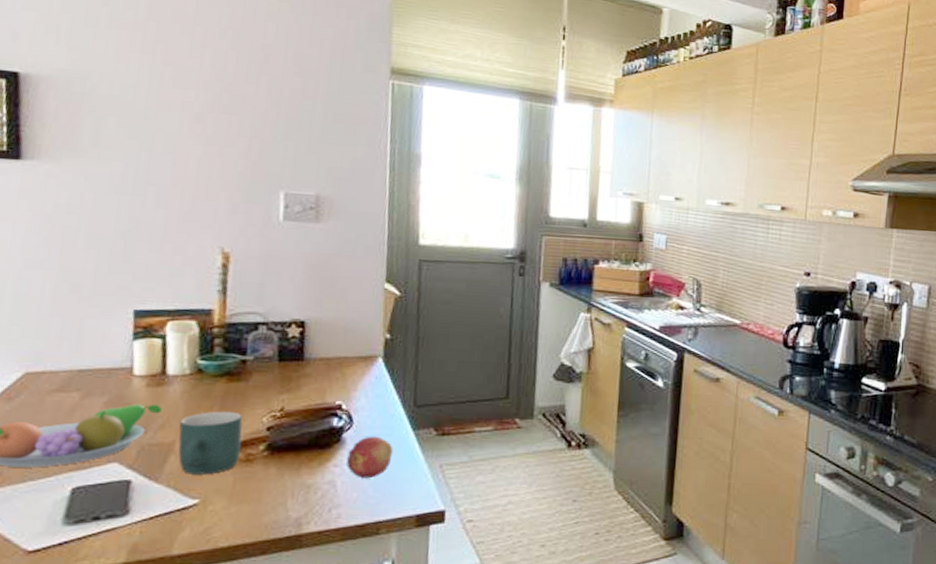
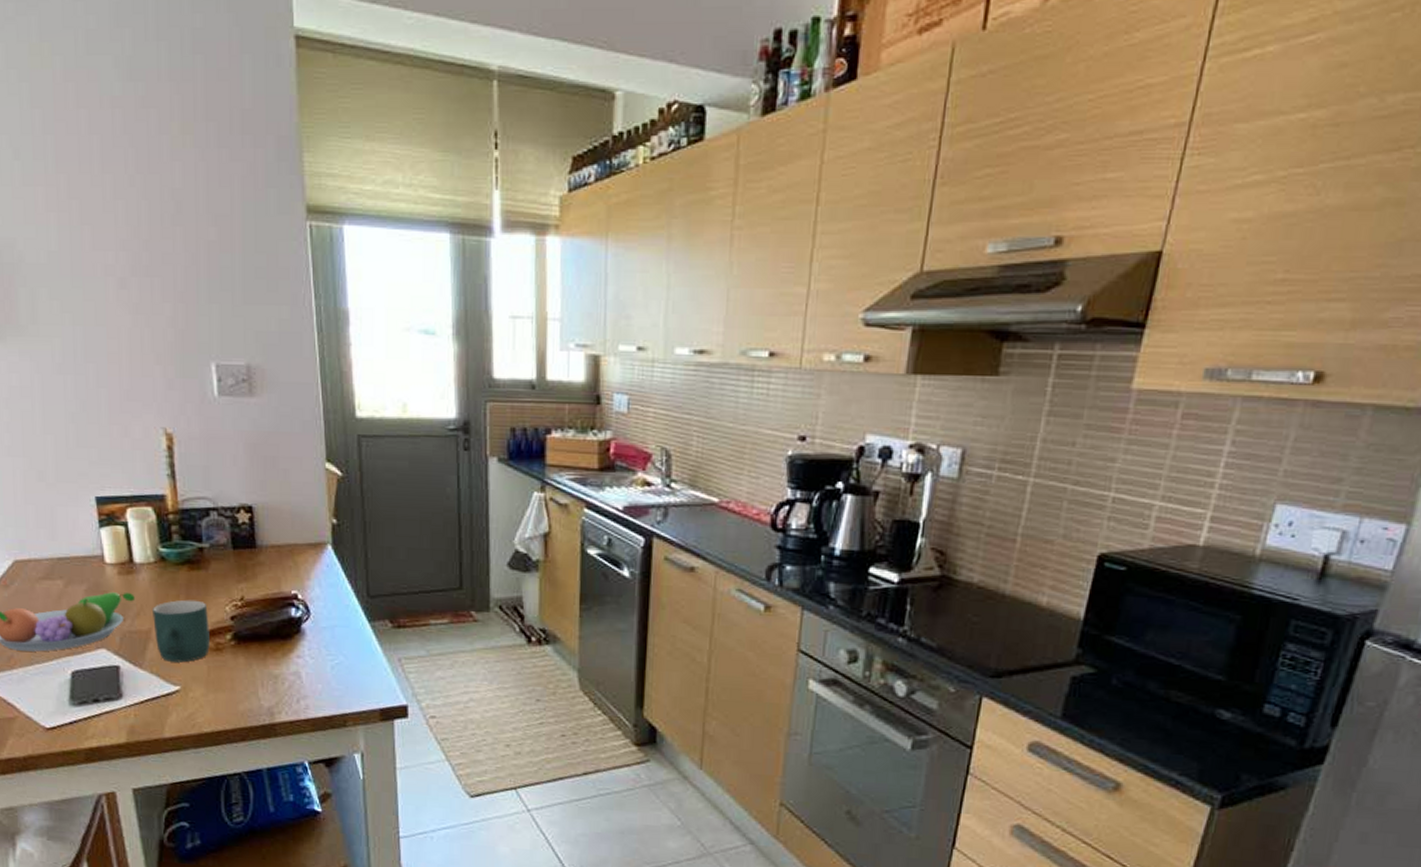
fruit: present [347,436,393,479] -> none [309,627,351,671]

